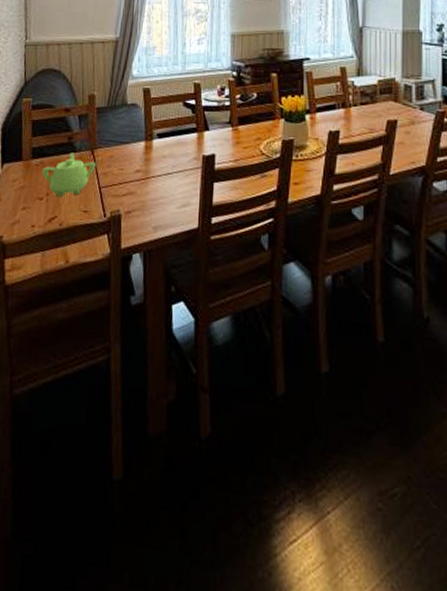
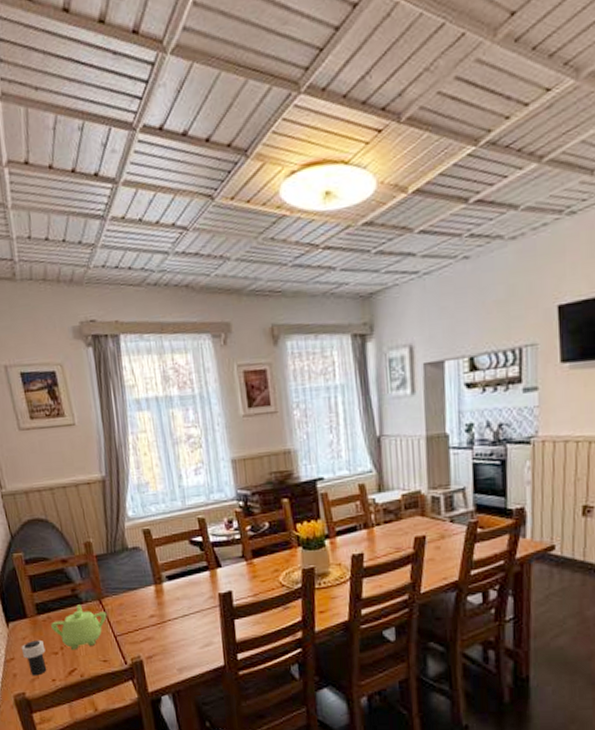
cup: none [9,183,32,220] -> present [21,639,47,676]

